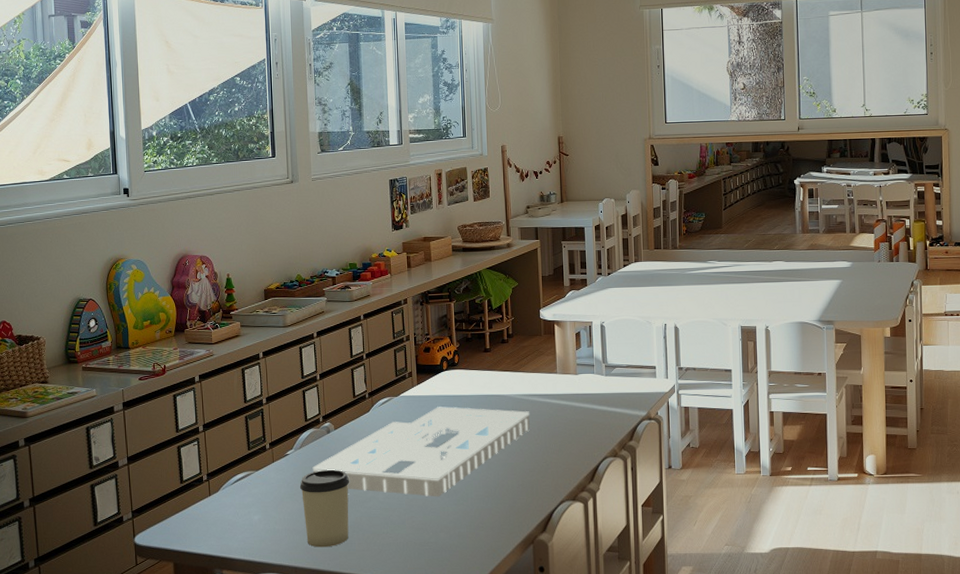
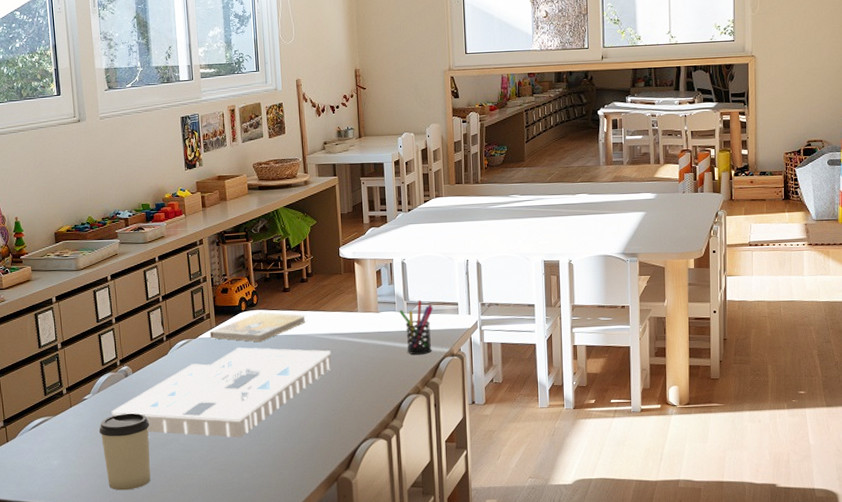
book: none [411,371,507,402] -> present [209,312,308,343]
pen holder: none [598,362,632,418] -> present [399,299,434,355]

